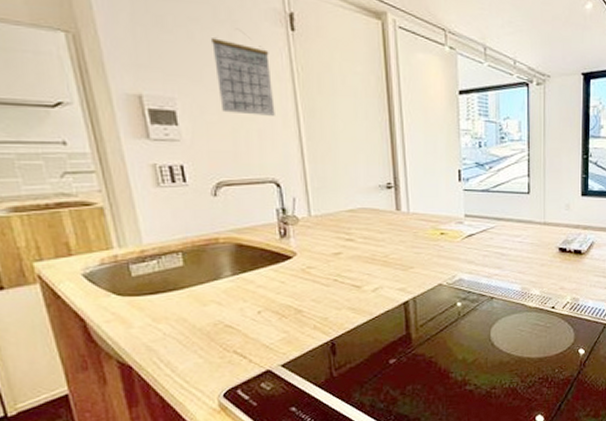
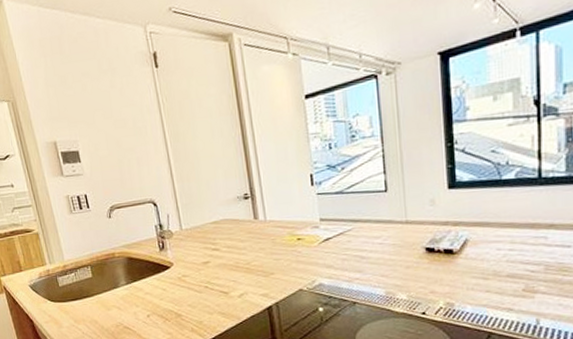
calendar: present [212,37,275,116] -> none [99,80,149,147]

